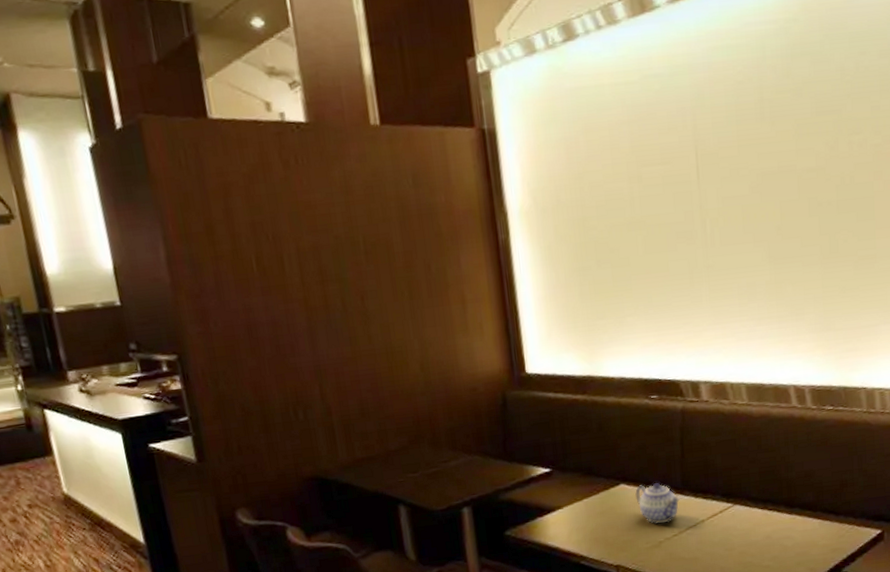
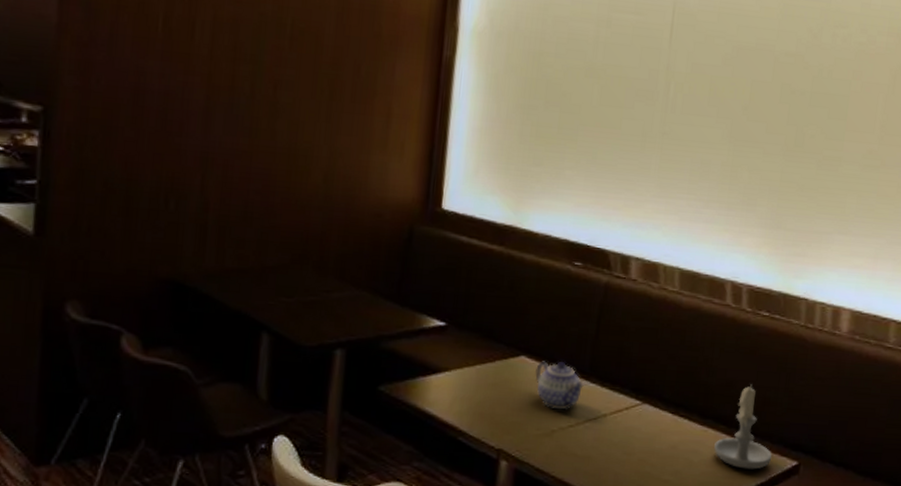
candle: none [804,471,858,545] -> present [714,384,772,470]

